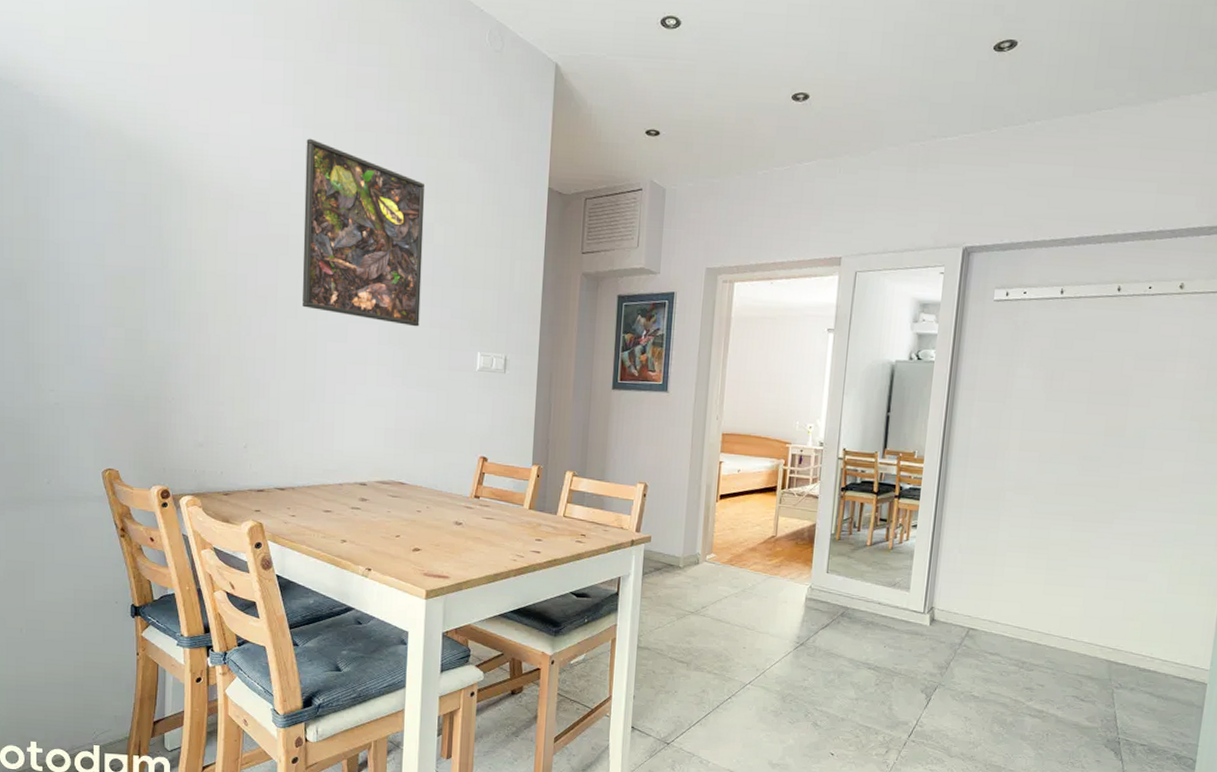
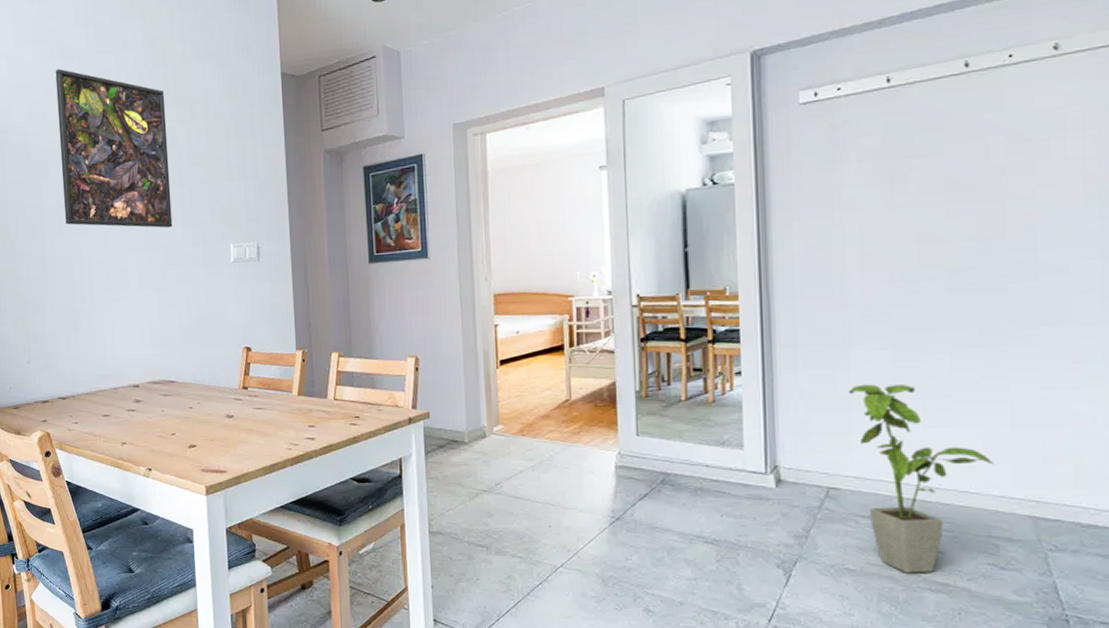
house plant: none [995,544,1090,702] -> present [849,384,995,574]

